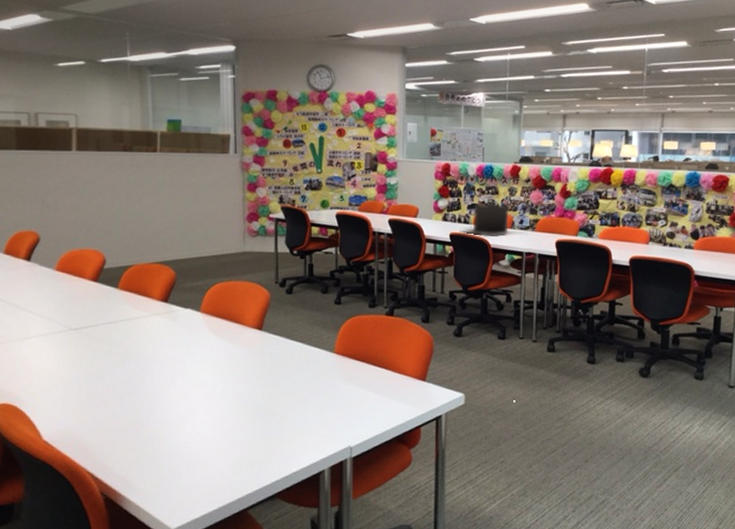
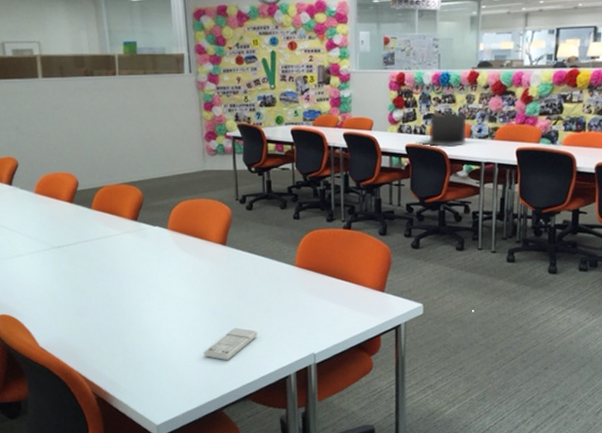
mobile phone: none [230,418,291,455] -> present [203,327,258,361]

